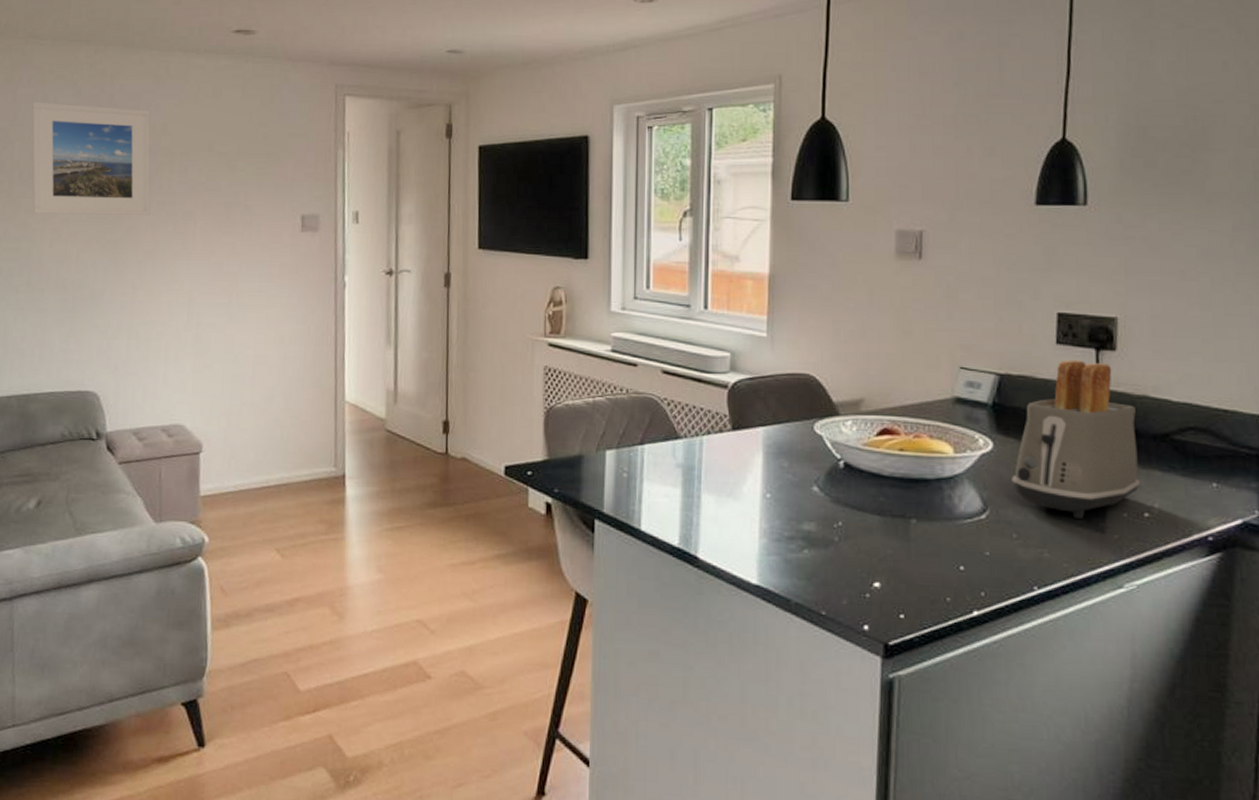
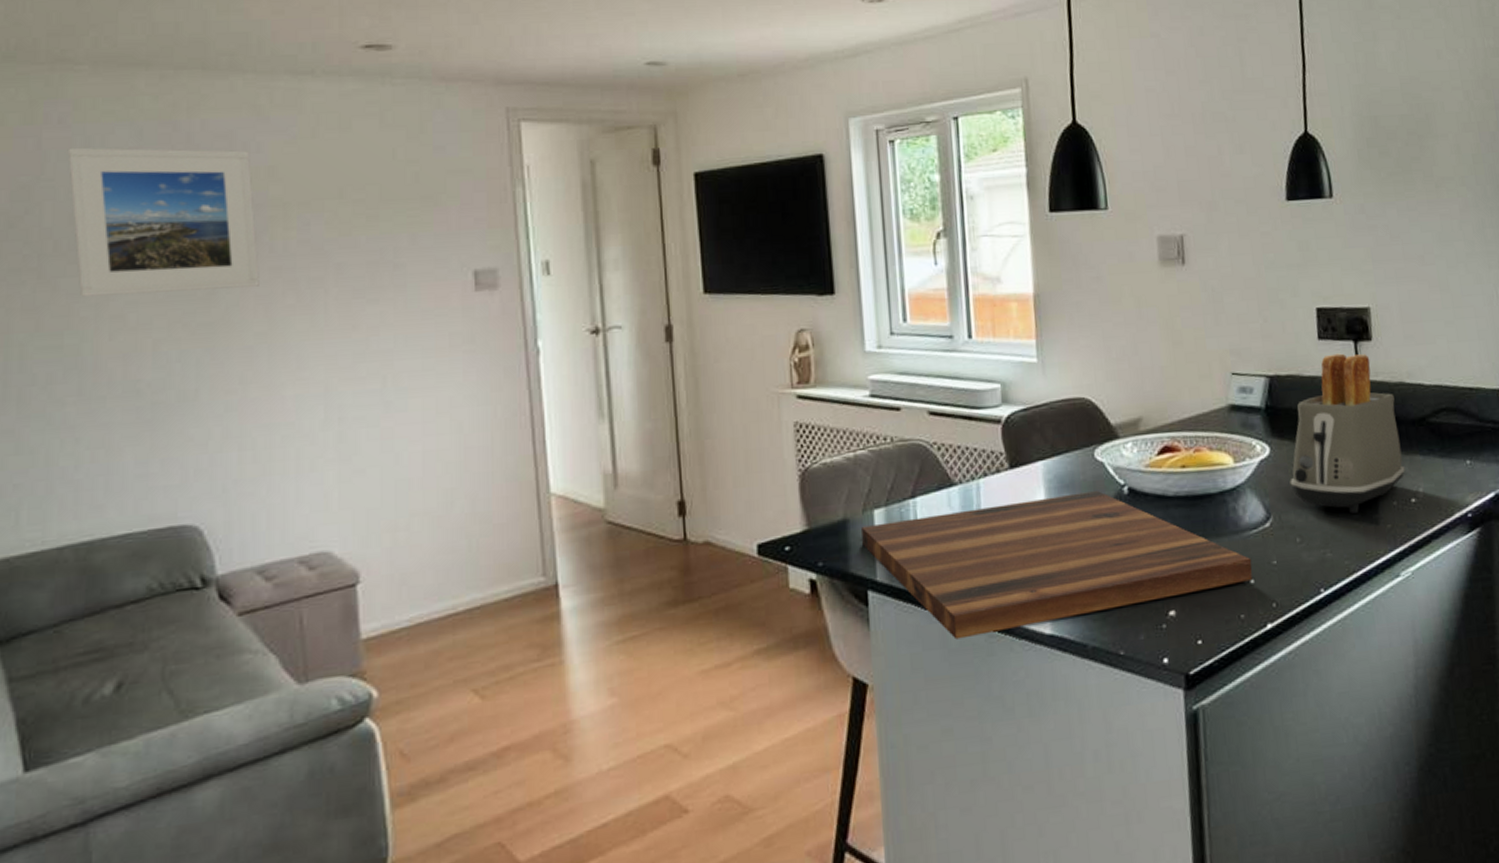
cutting board: none [594,460,963,575] -> present [861,491,1253,640]

